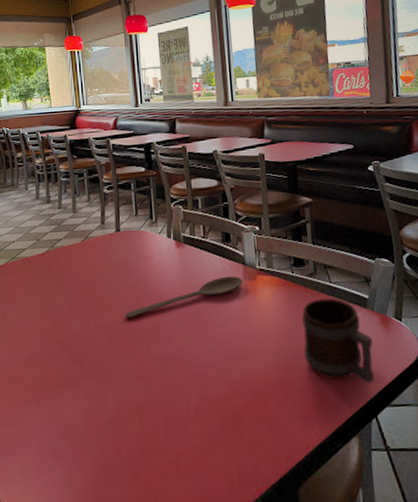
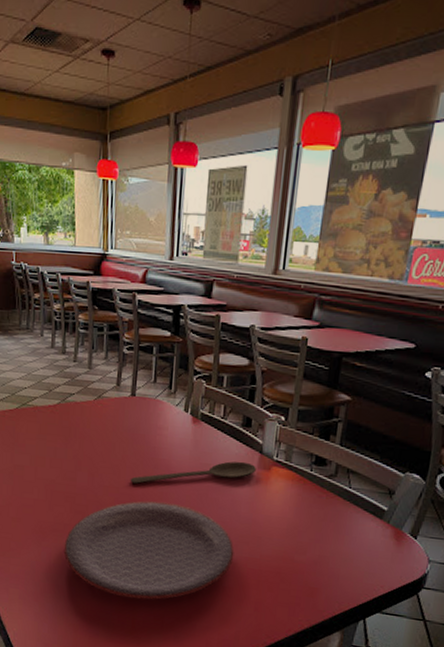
plate: none [66,331,238,448] -> present [64,501,234,600]
mug: present [302,298,375,384] -> none [304,501,380,590]

